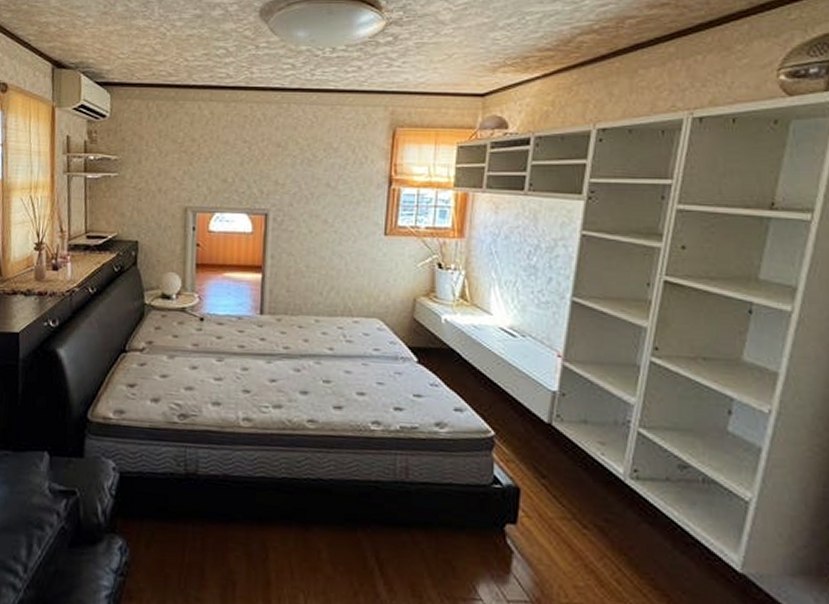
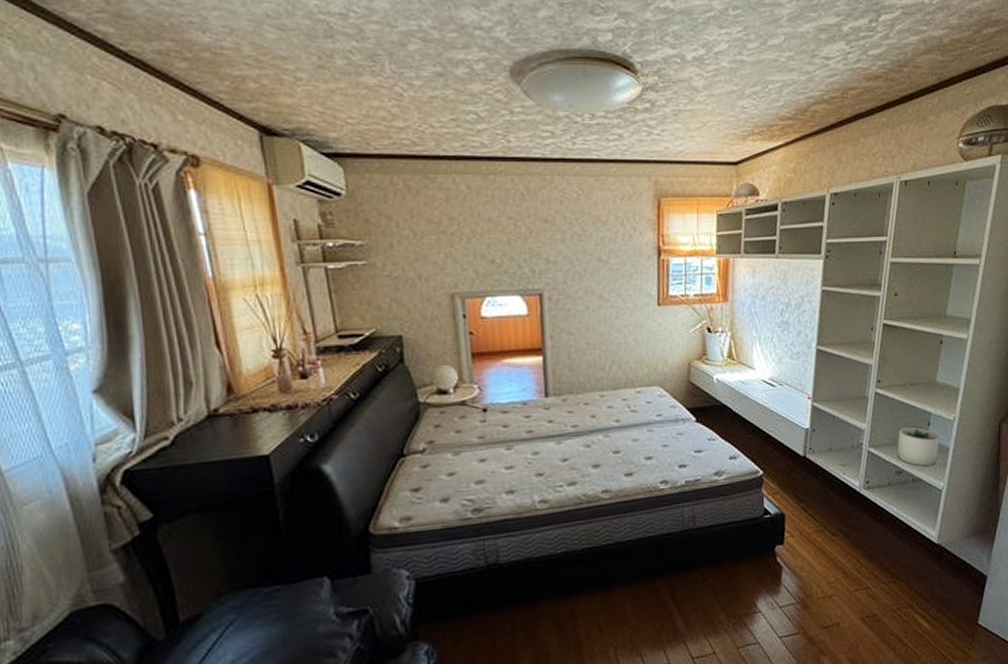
planter: none [681,410,747,468] -> present [897,426,940,467]

